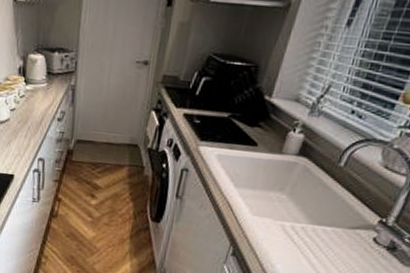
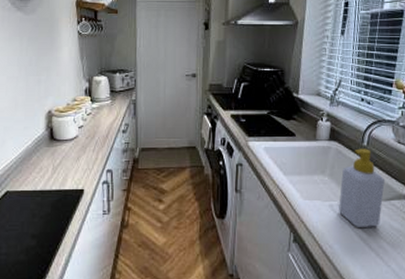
soap bottle: none [291,169,355,254] -> present [339,148,385,228]

